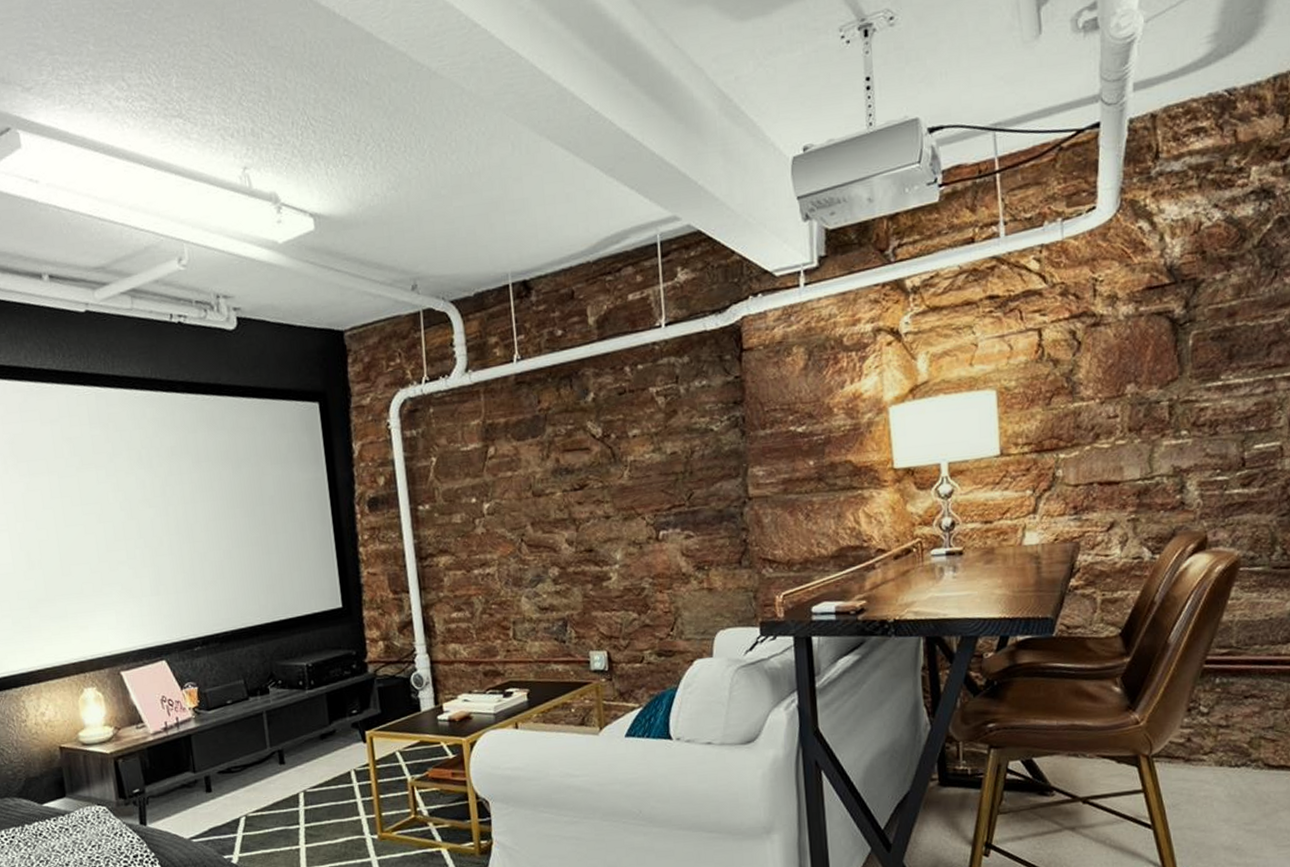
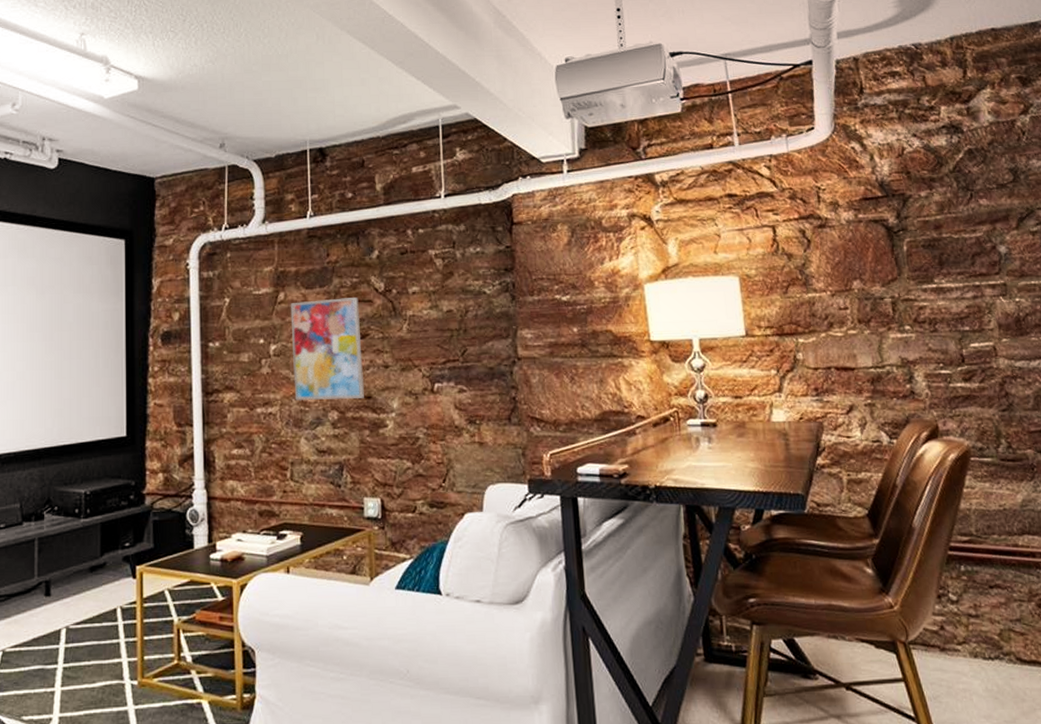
wall art: none [501,446,585,559] -> present [290,297,364,400]

